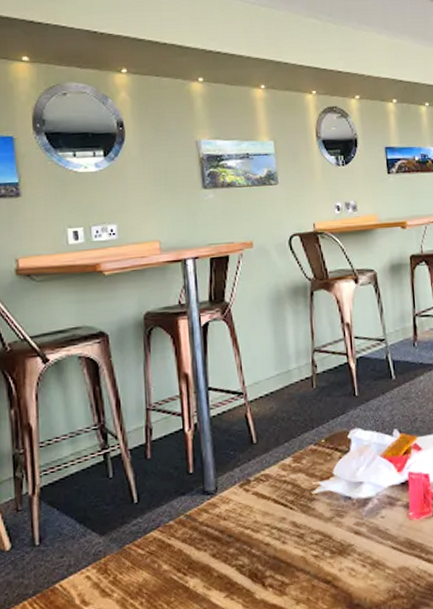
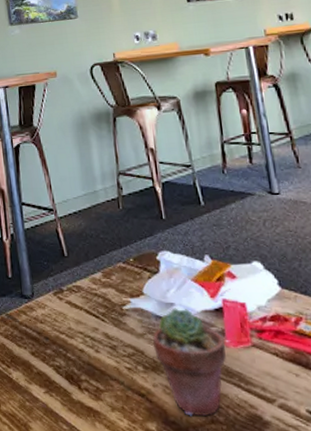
potted succulent: none [340,486,410,596] -> present [152,308,226,416]

